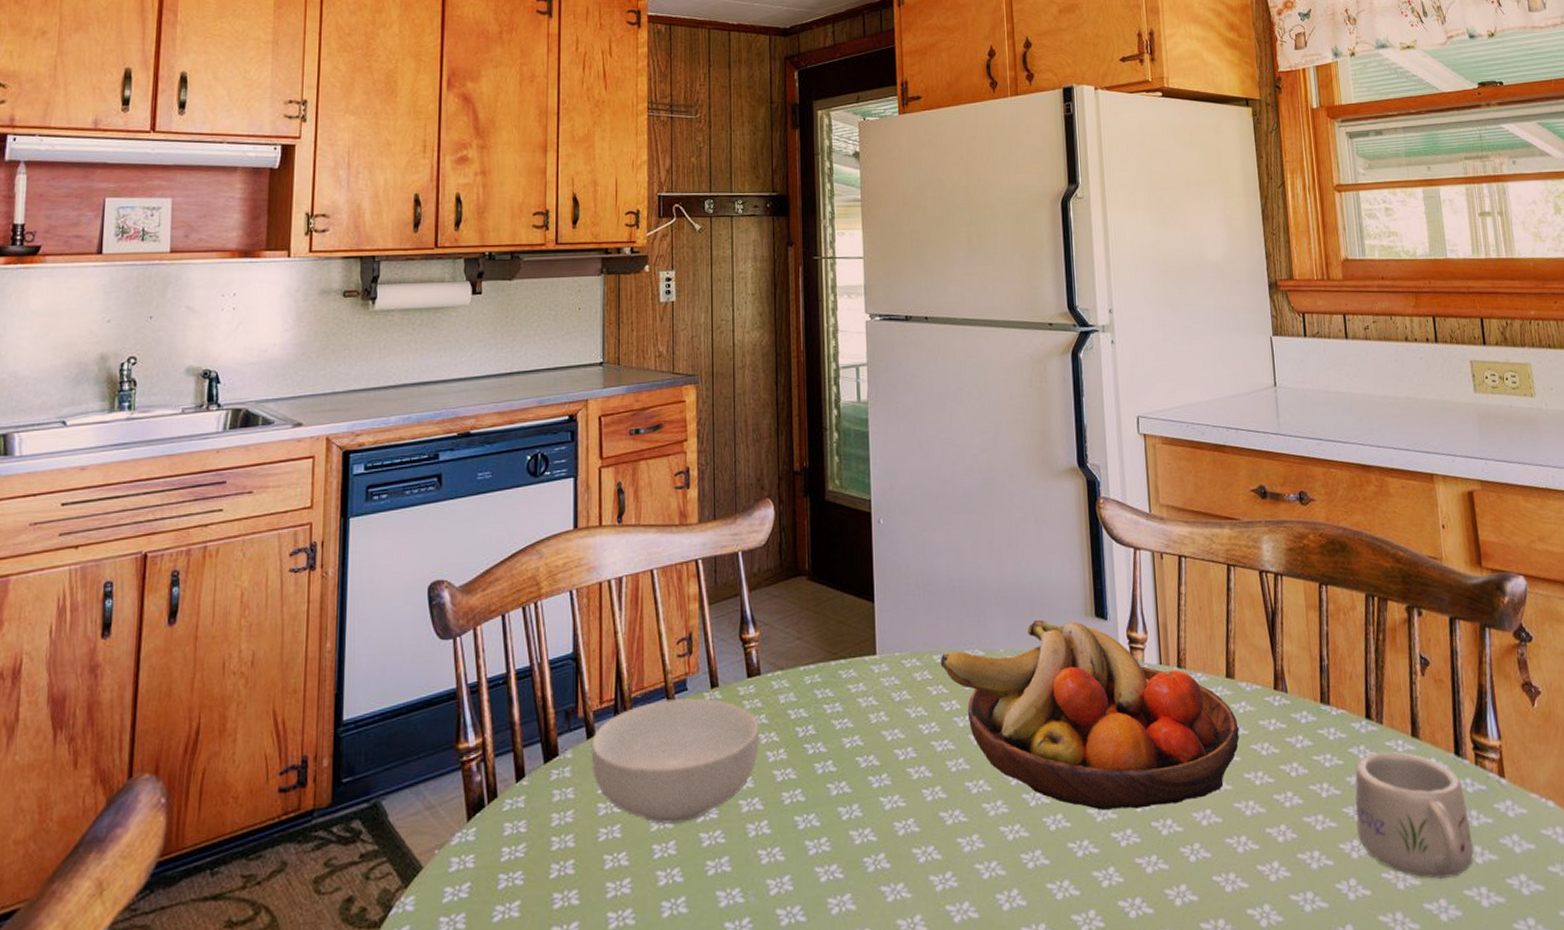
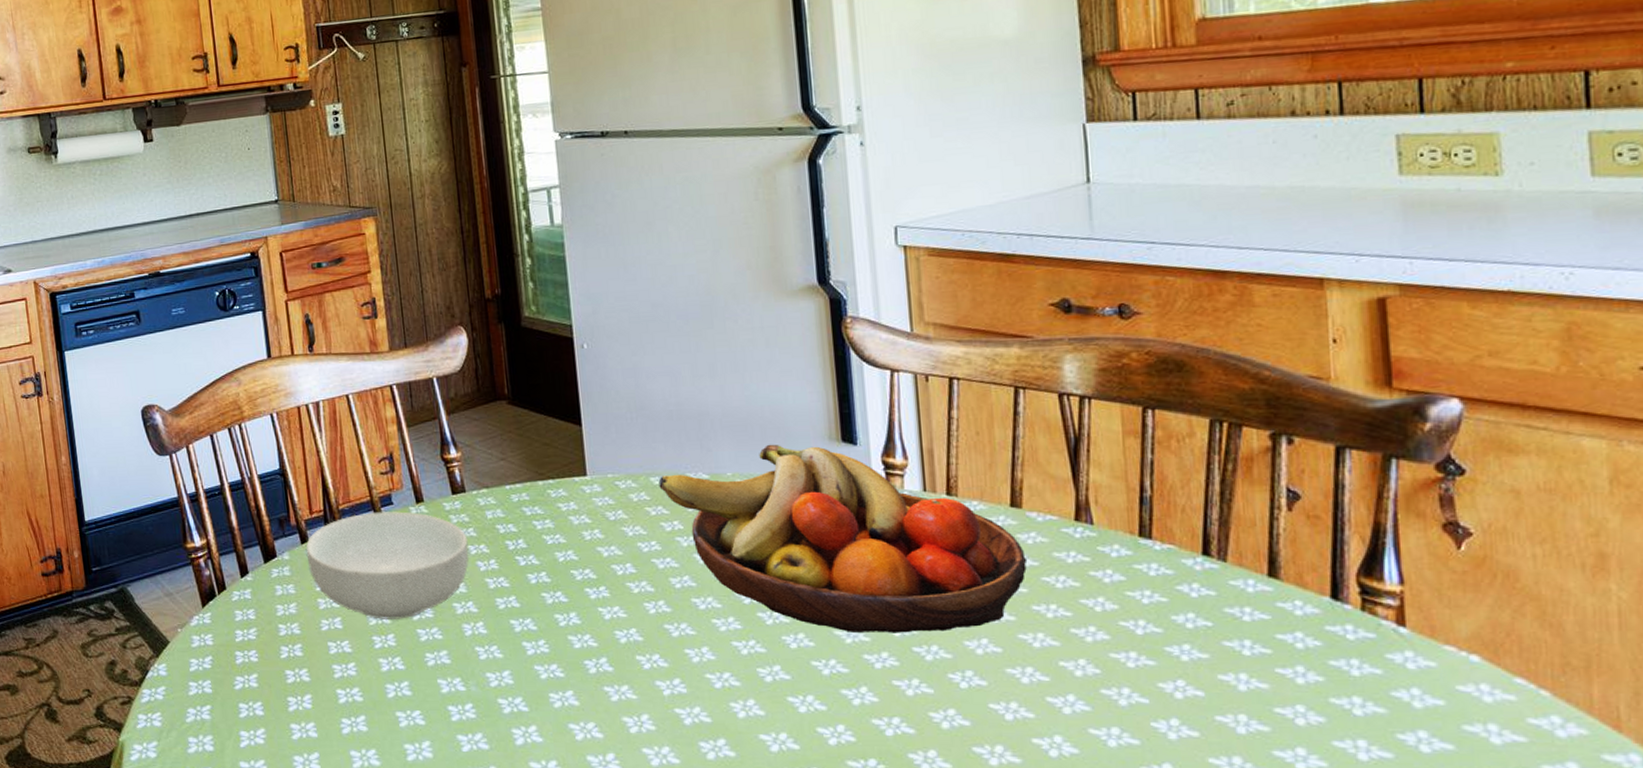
mug: present [1355,751,1474,879] -> none [1182,591,1351,727]

